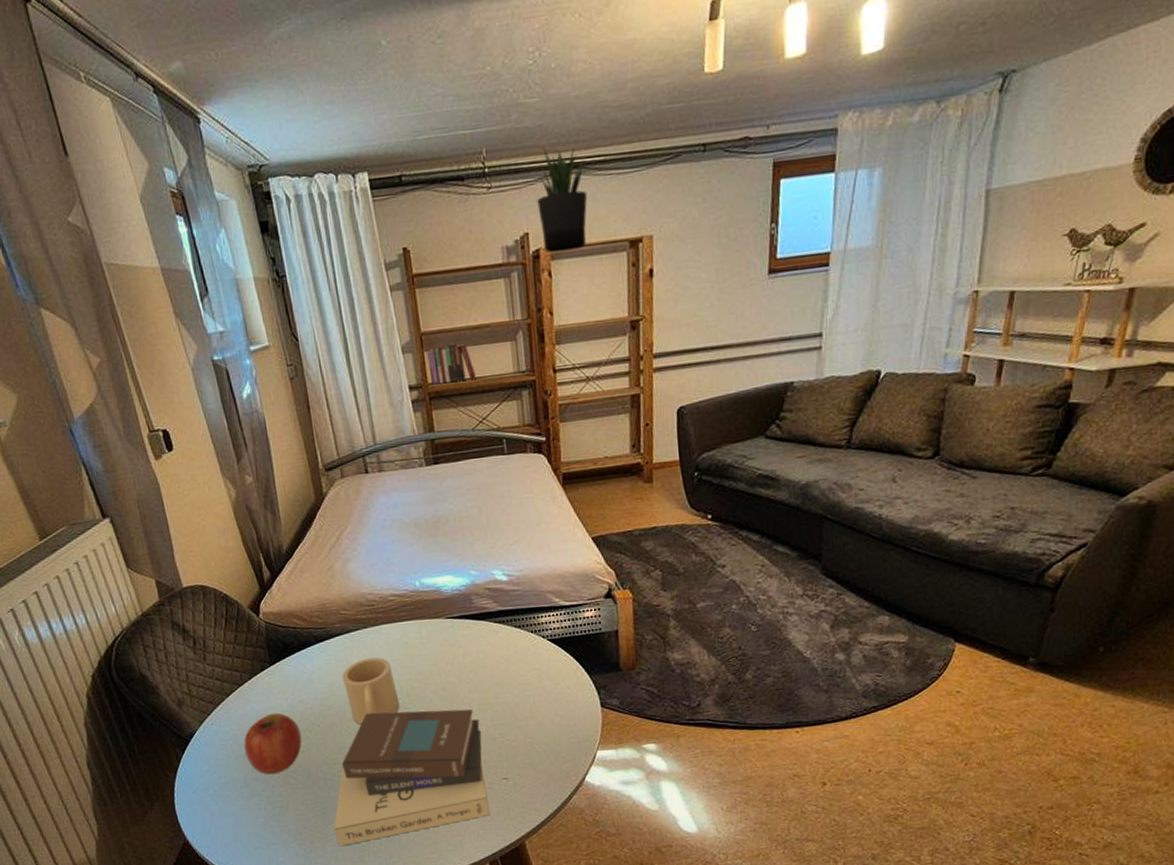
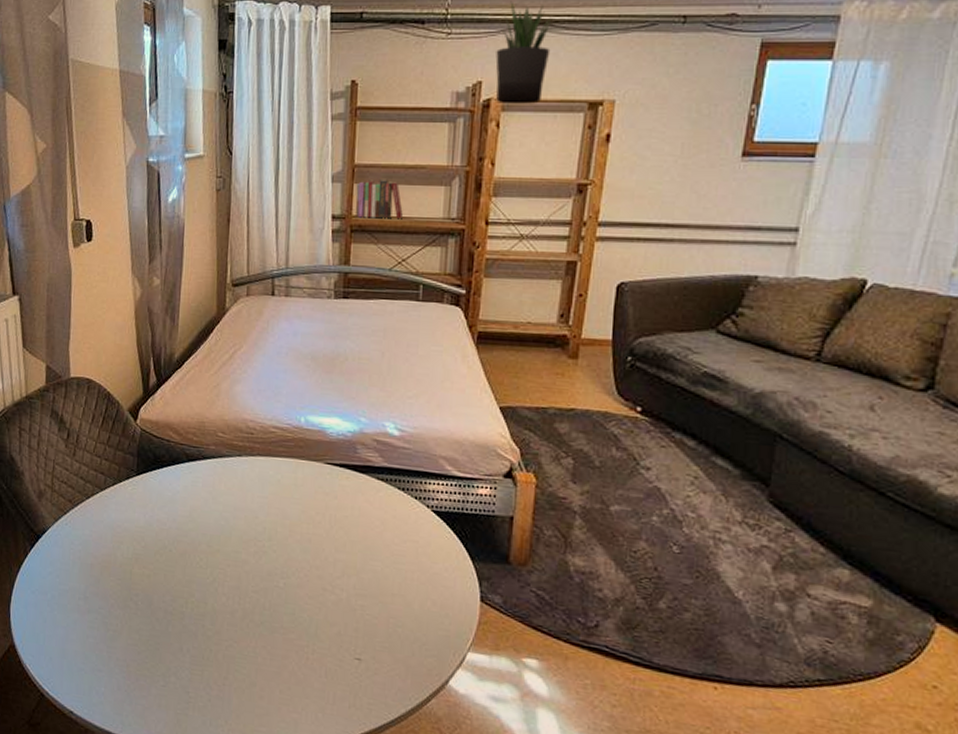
fruit: present [244,713,302,775] -> none [91,526,152,593]
books: present [333,709,490,847] -> none [162,548,341,698]
mug: present [342,657,400,725] -> none [205,489,260,560]

